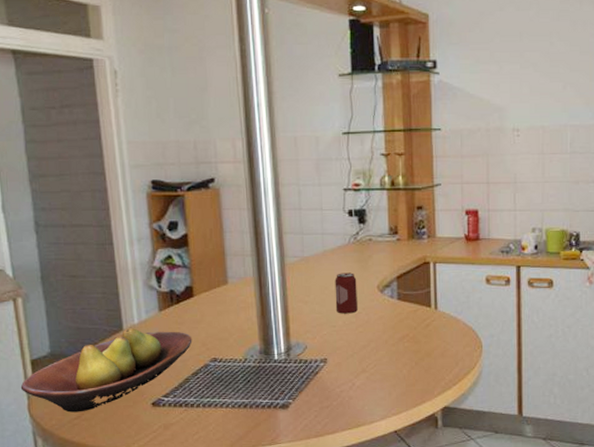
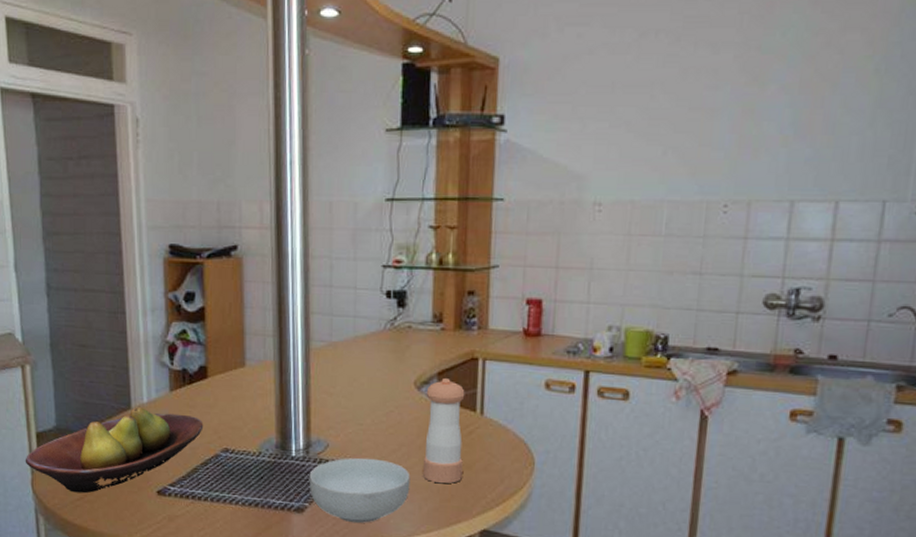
cereal bowl: none [291,355,380,413] -> present [309,457,410,524]
beverage can: present [335,272,358,314] -> none [364,363,391,412]
pepper shaker: none [388,281,423,371] -> present [423,378,465,484]

